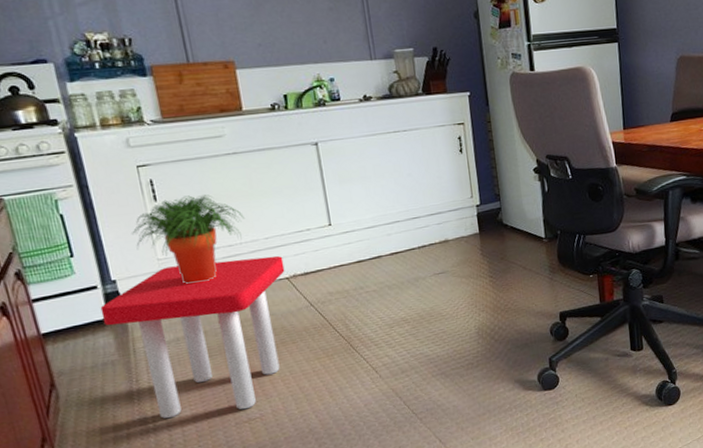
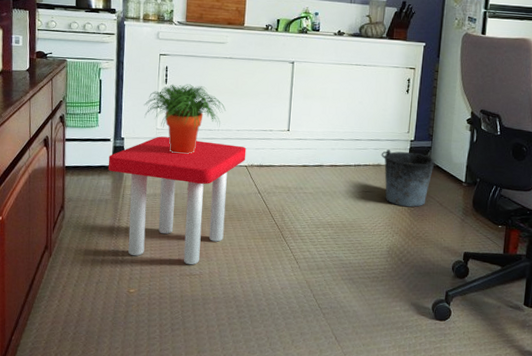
bucket: none [446,217,509,281] -> present [381,149,435,208]

